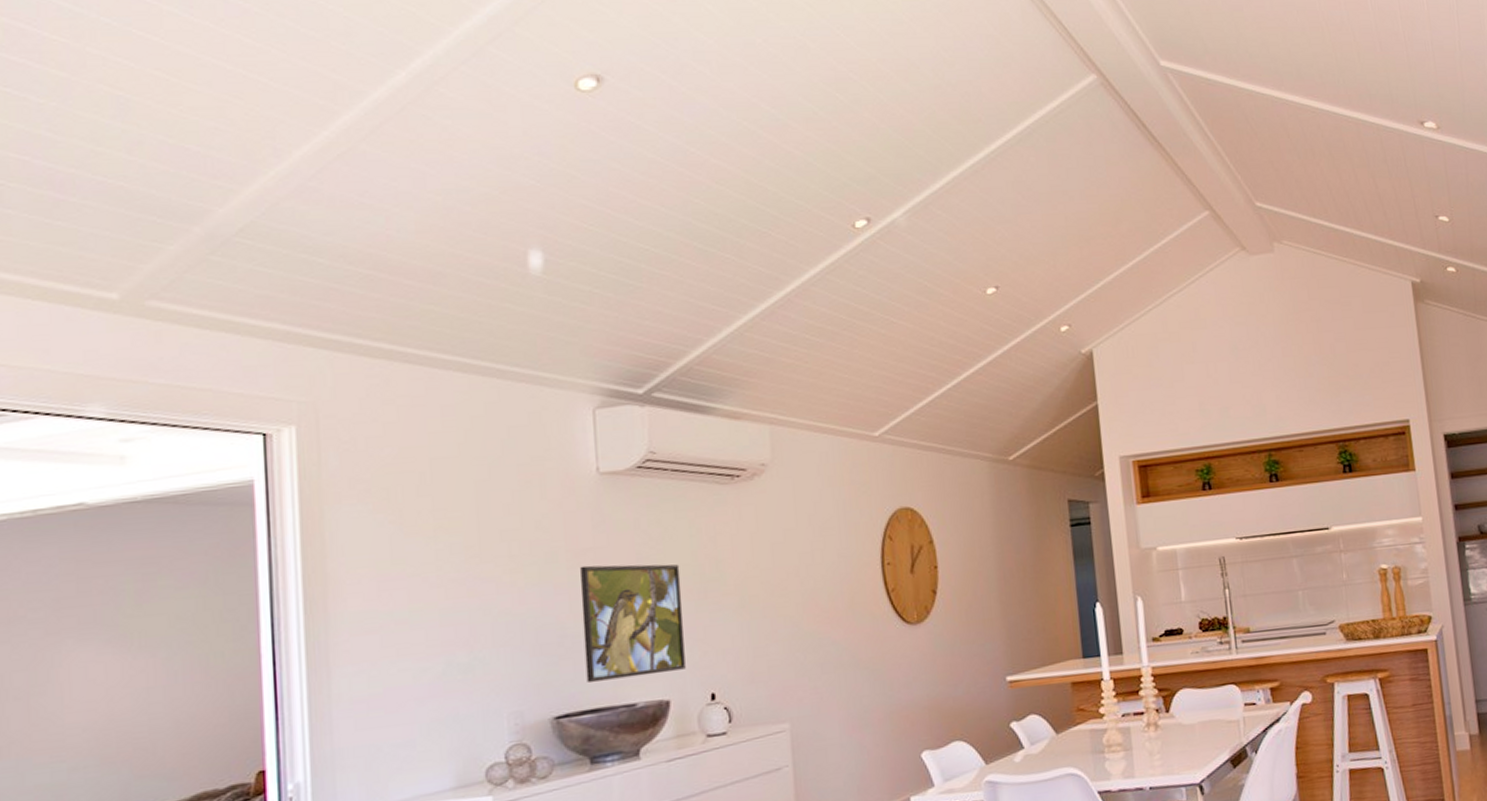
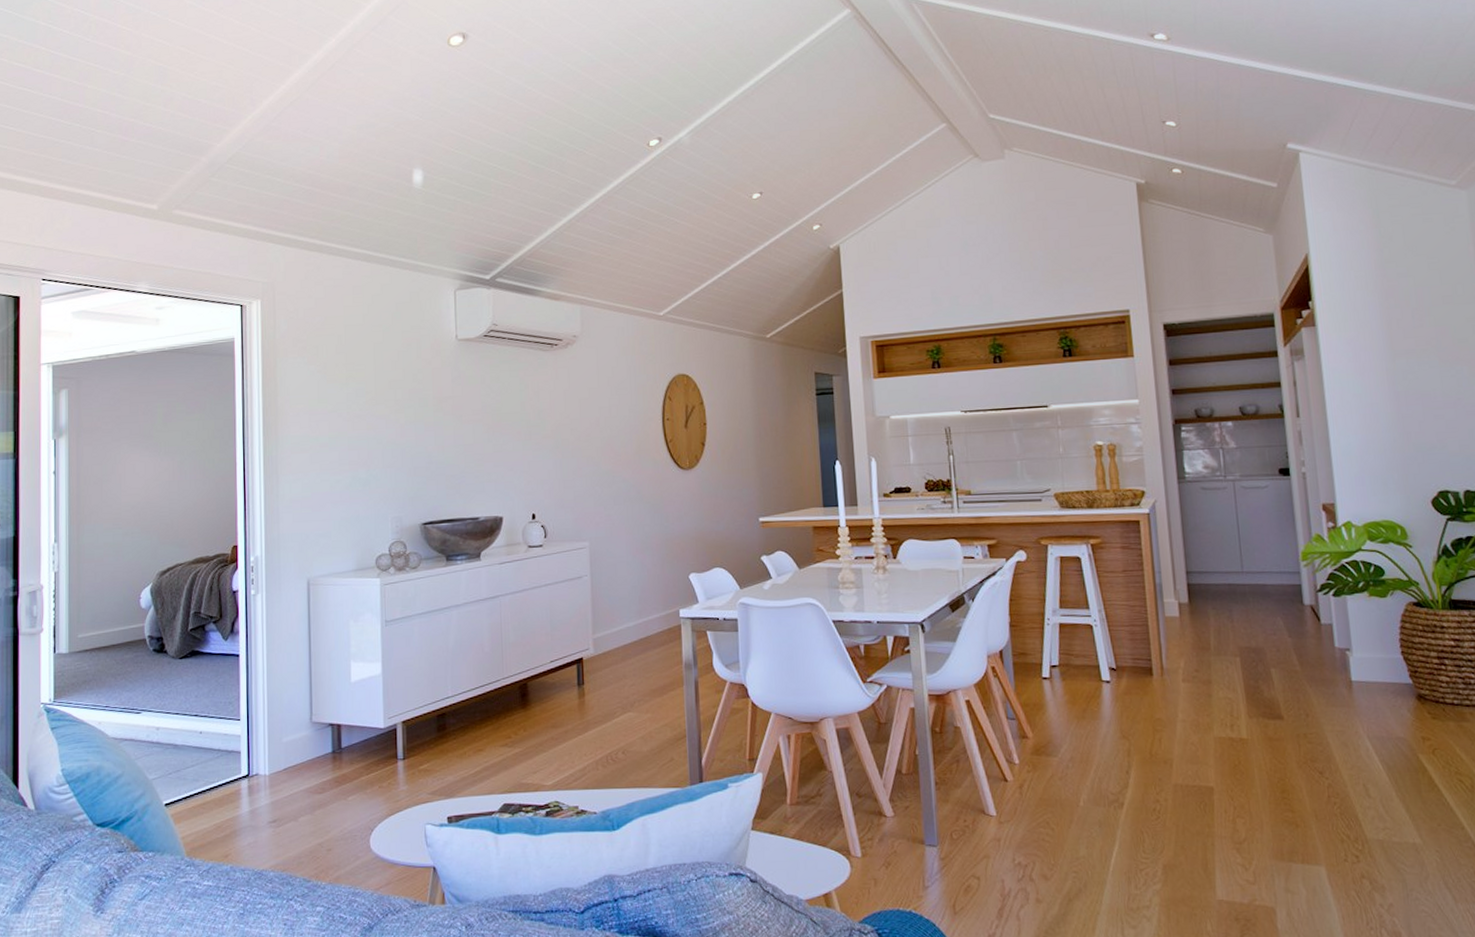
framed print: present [580,564,686,682] -> none [442,409,514,499]

